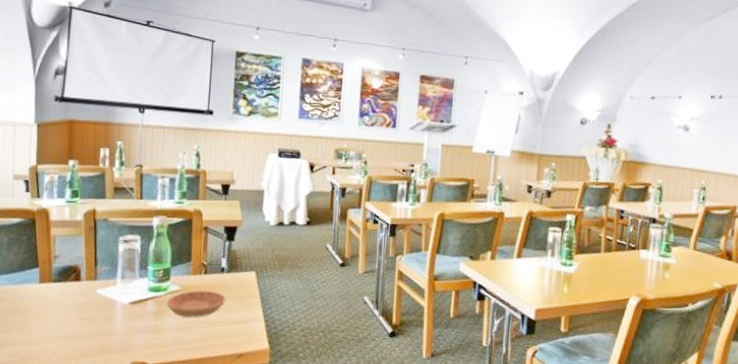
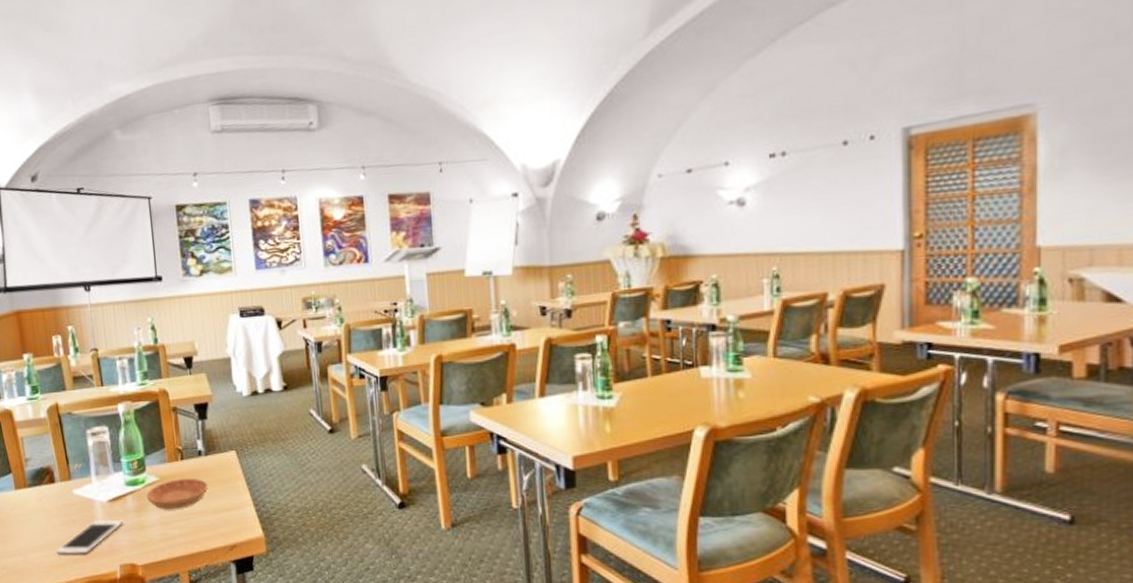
cell phone: none [71,319,141,349] -> present [56,519,123,554]

